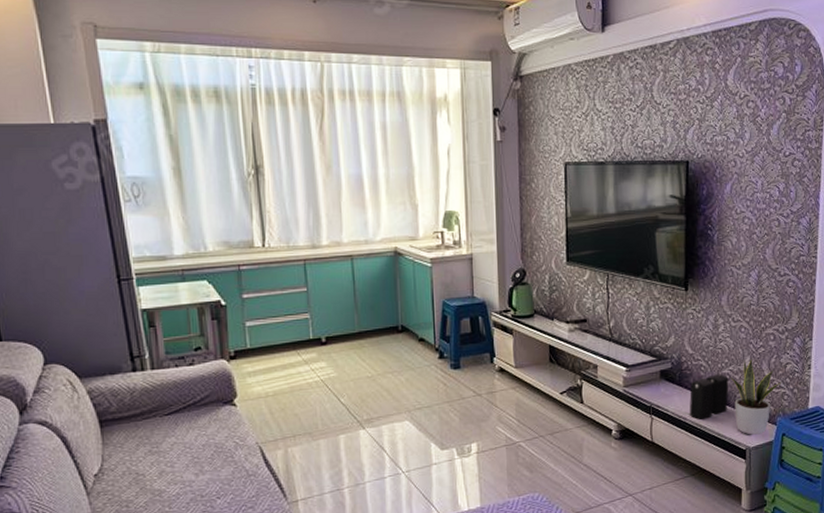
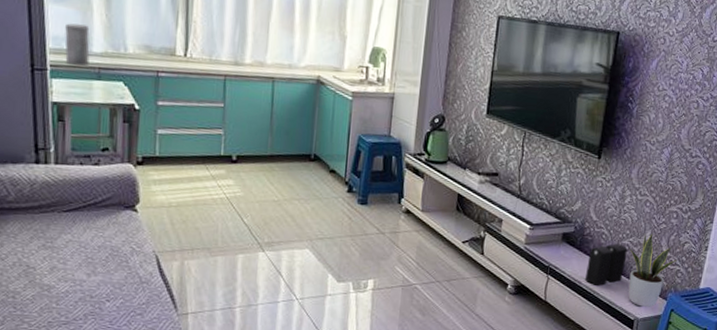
canister: none [145,230,172,272] -> present [65,23,90,67]

